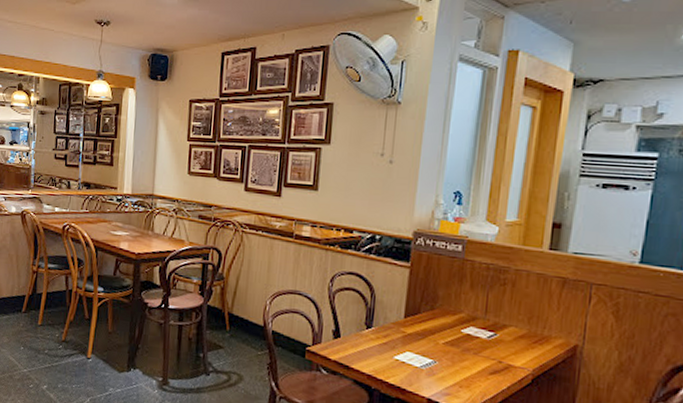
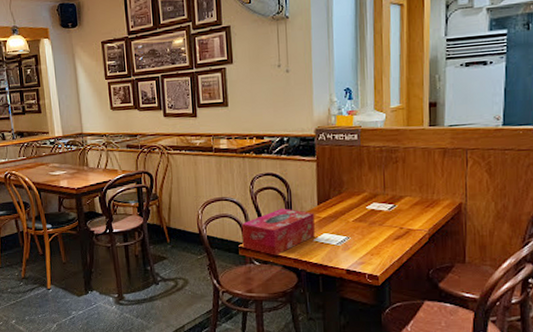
tissue box: none [310,314,398,367] -> present [241,208,315,256]

